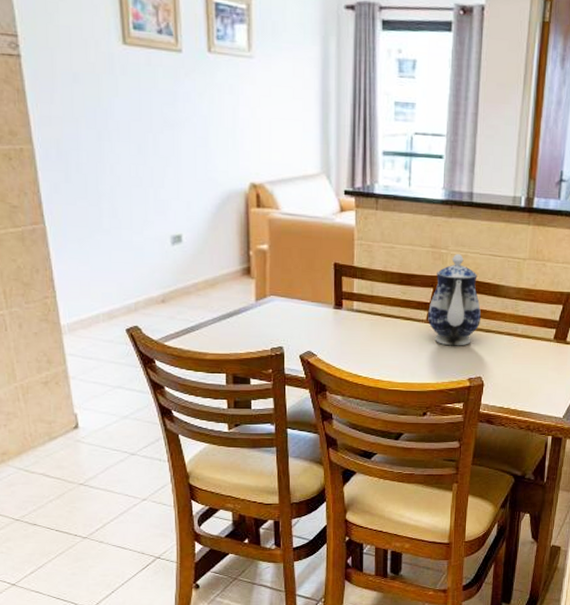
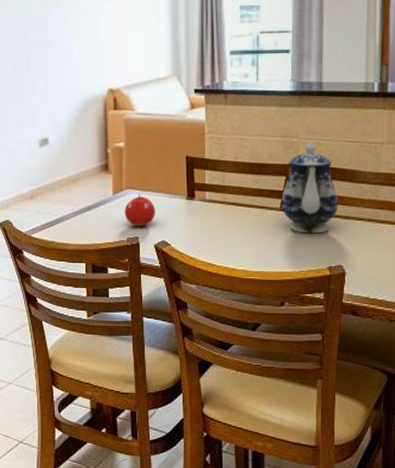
fruit: none [268,301,301,337] -> present [124,194,155,227]

